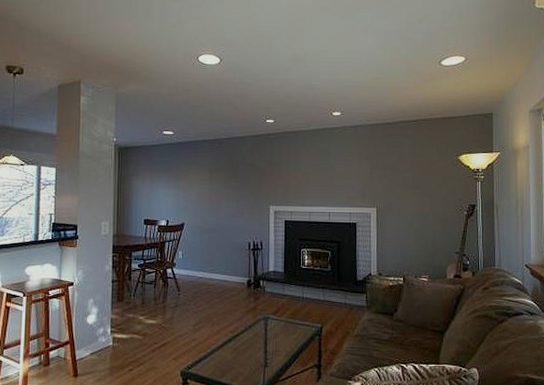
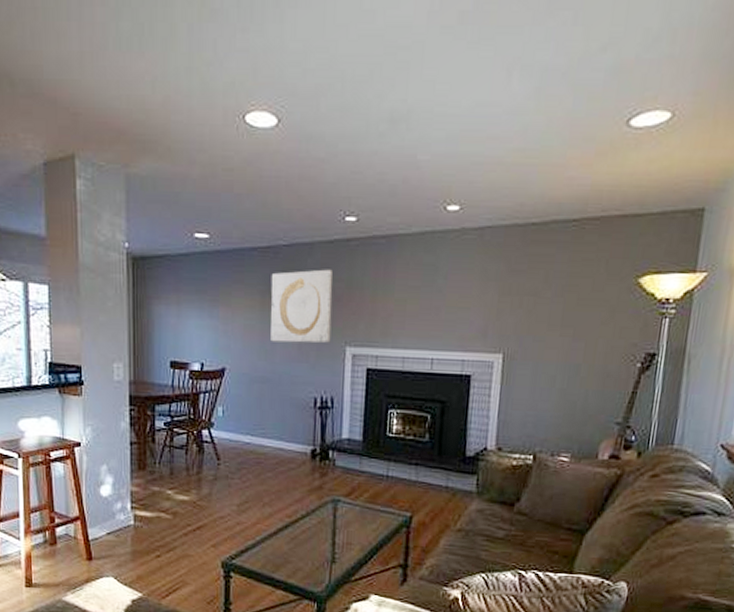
wall art: none [216,154,260,204] -> present [270,269,333,343]

